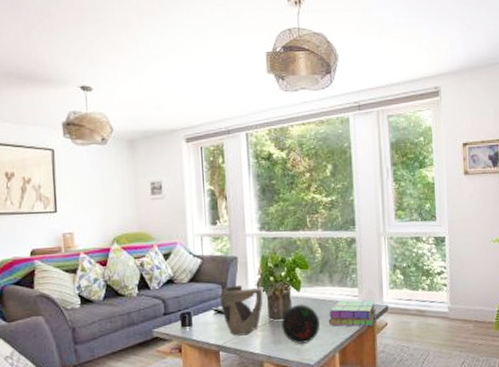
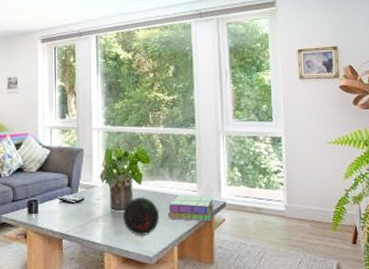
decorative bowl: present [219,285,264,336] -> none [65,176,107,225]

